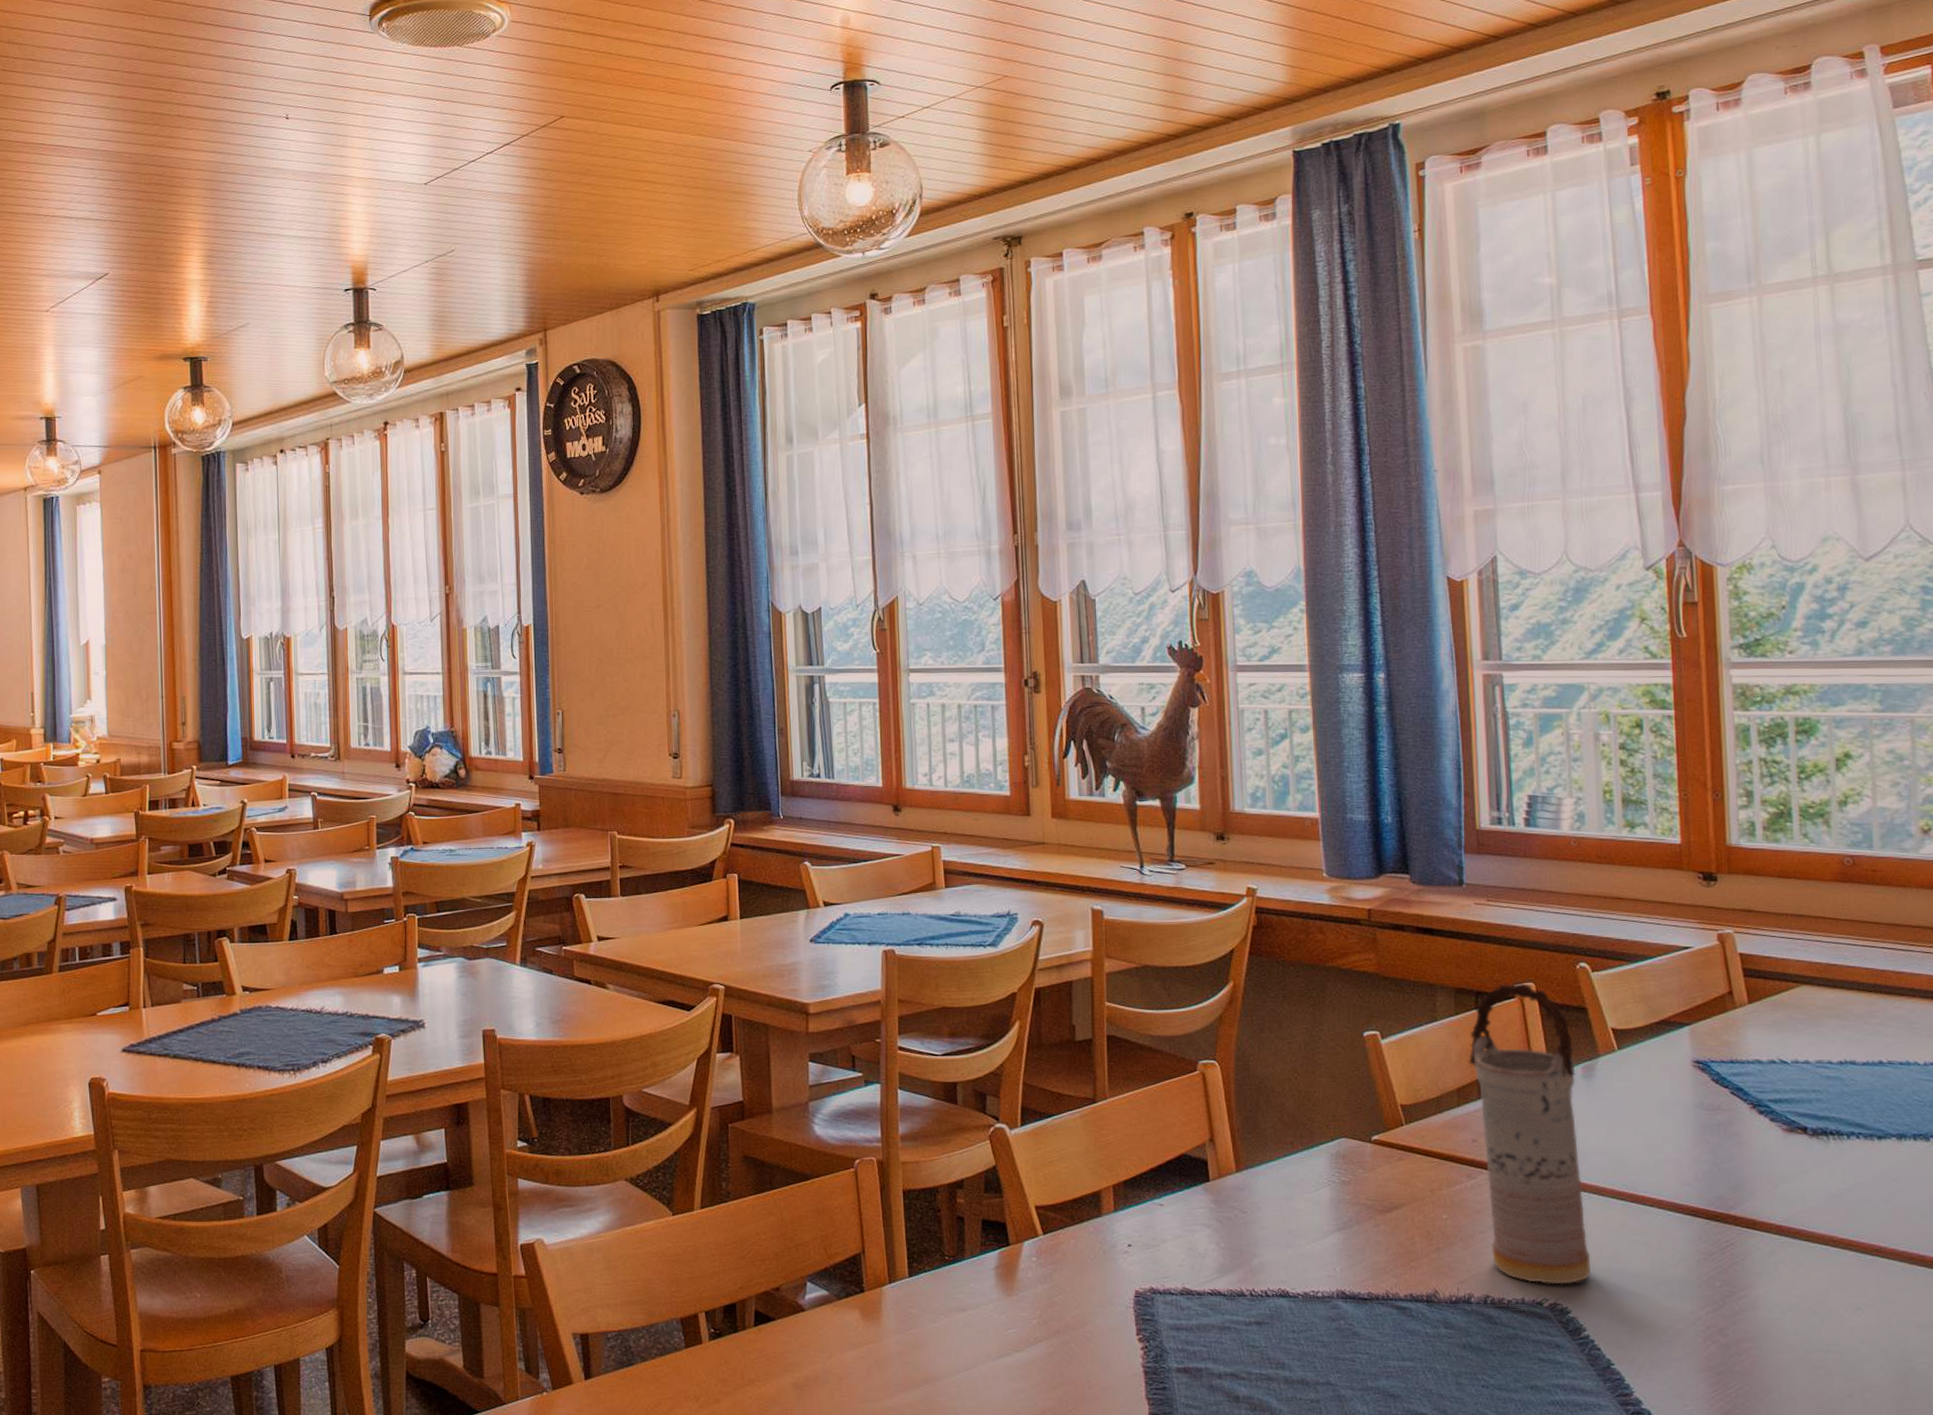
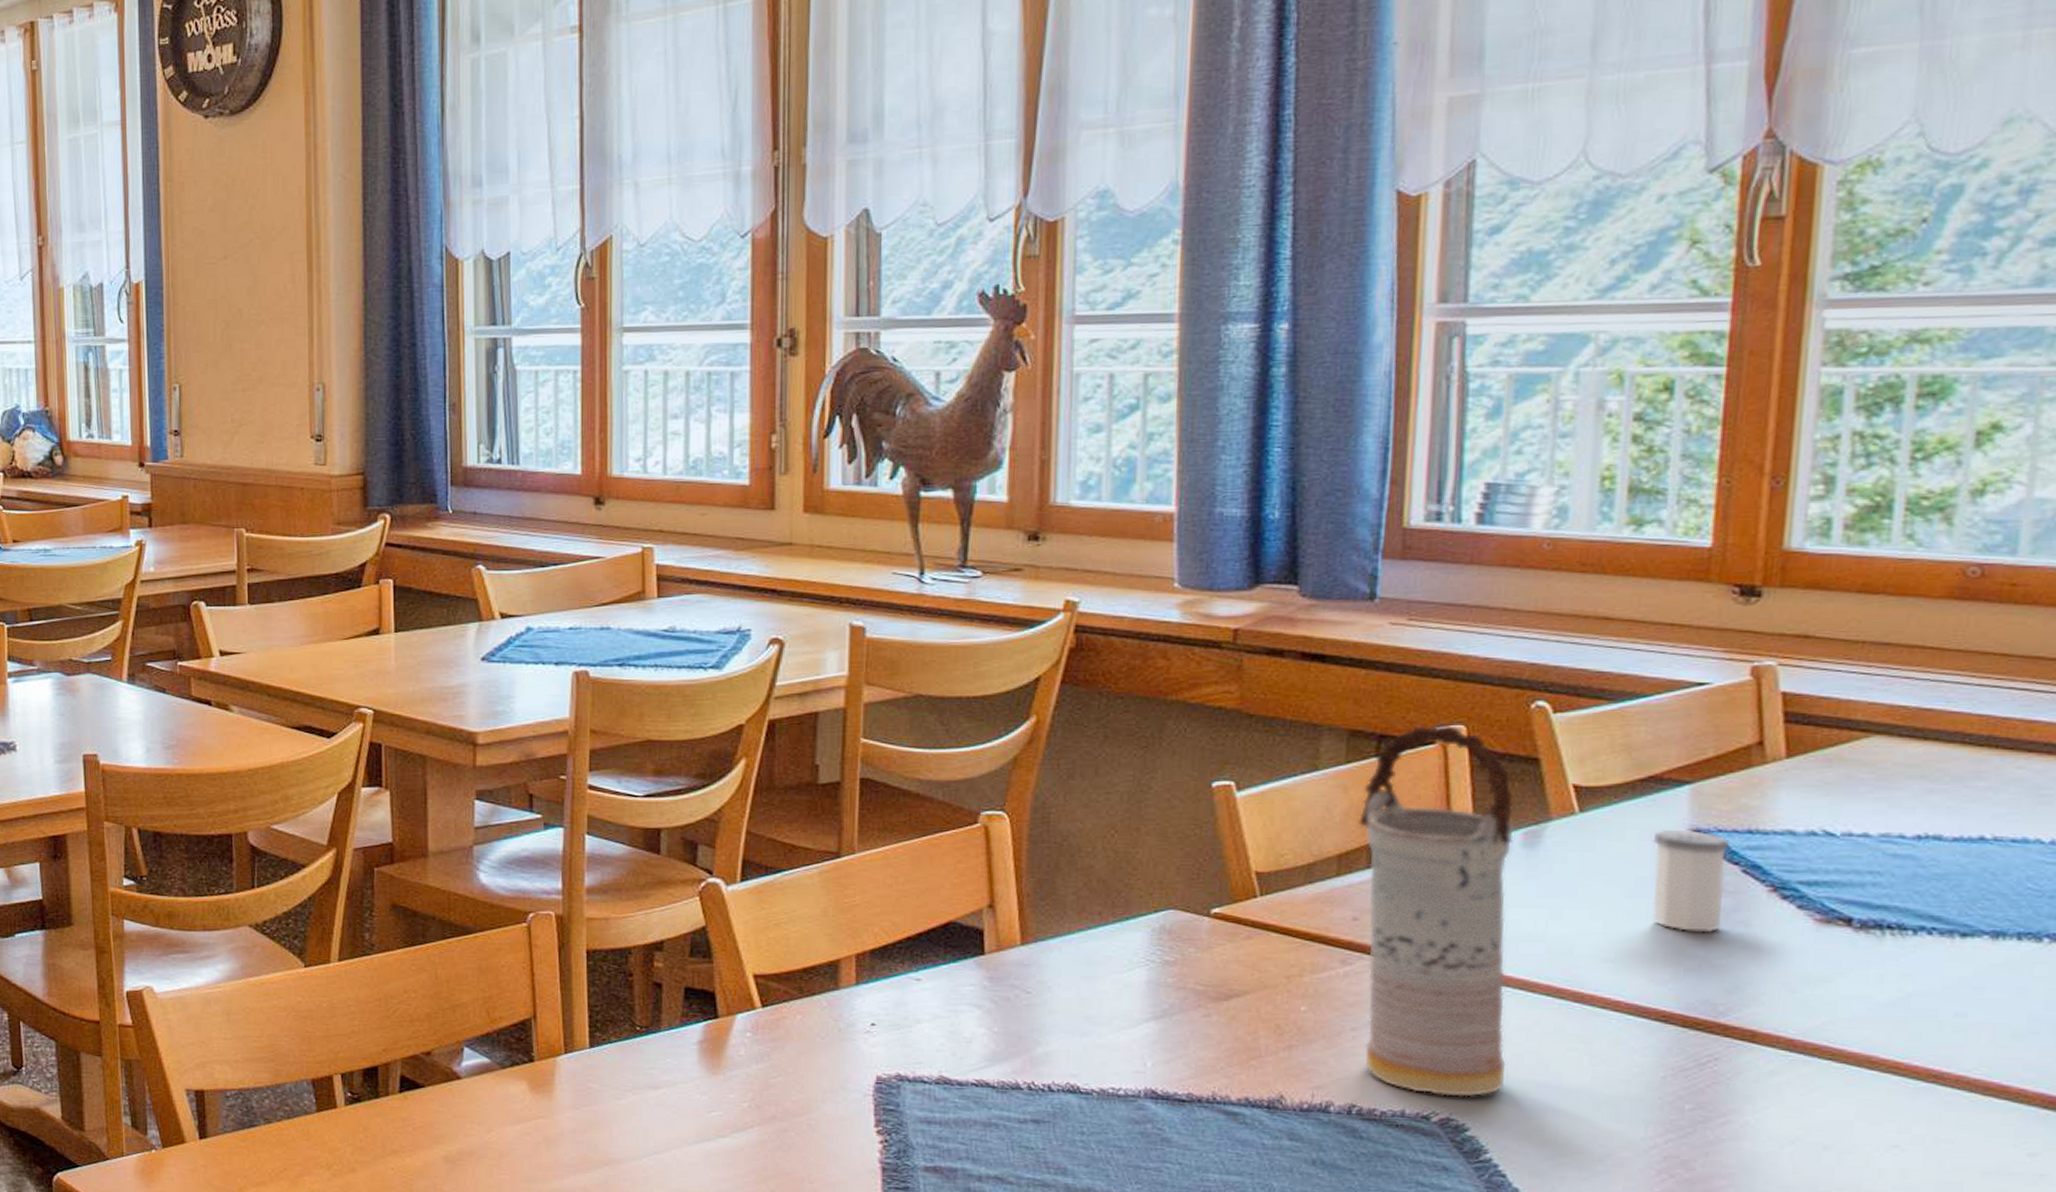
salt shaker: none [1669,1061,1722,1142] -> present [1652,829,1731,932]

